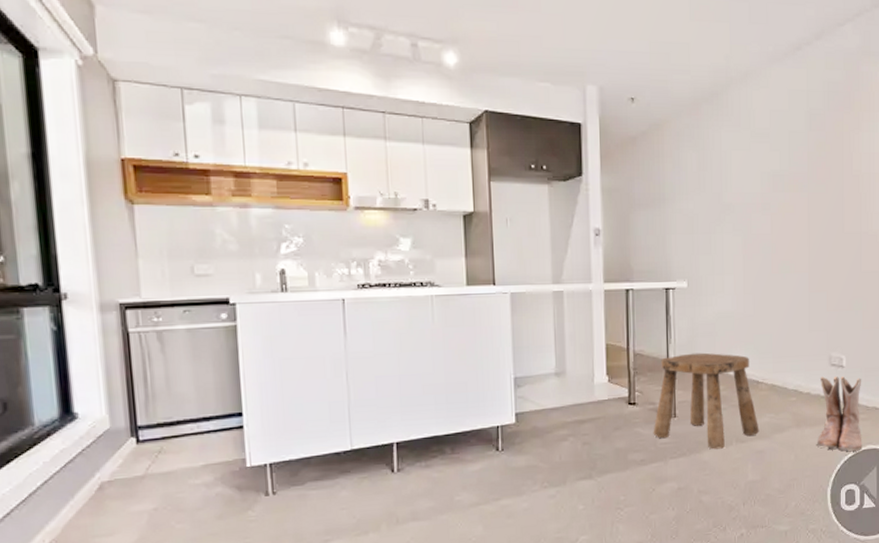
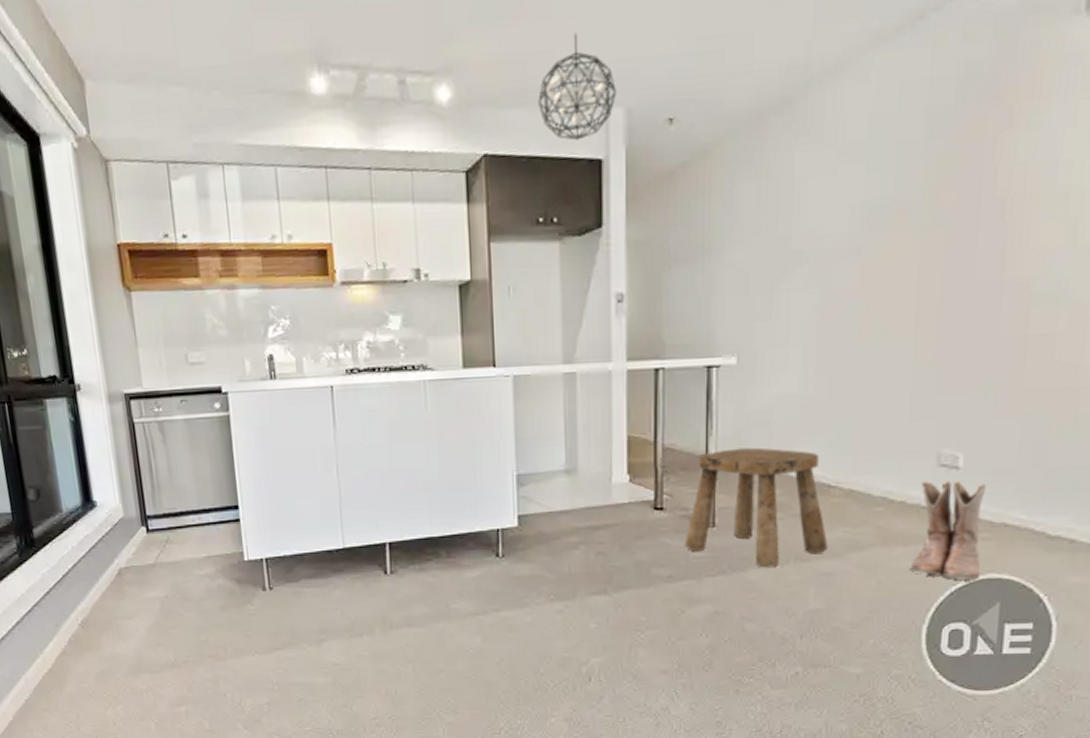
pendant light: none [529,25,591,107] -> present [538,32,616,141]

